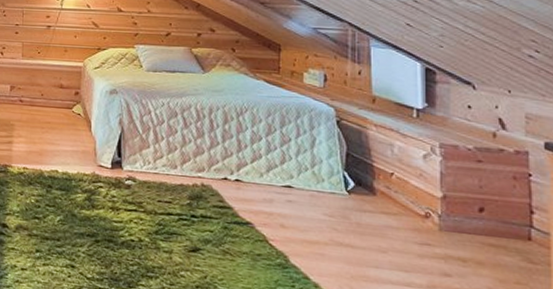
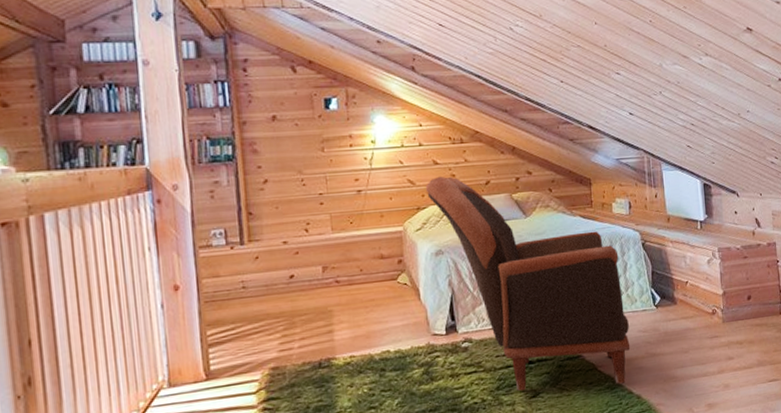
armchair: none [107,22,312,266] -> present [425,176,630,392]

